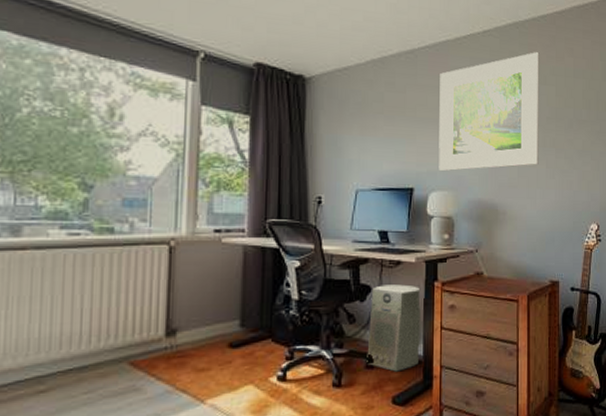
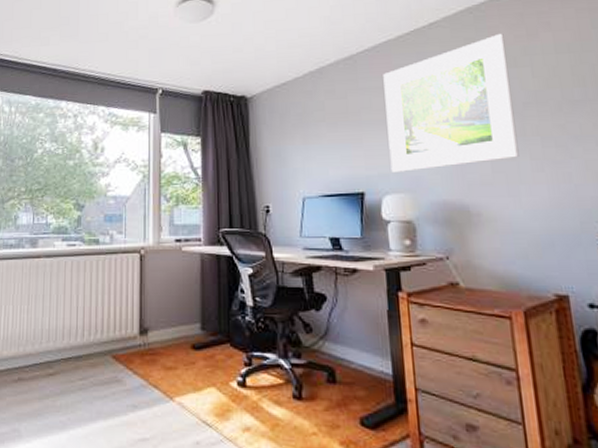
air purifier: present [367,284,421,372] -> none [327,294,388,390]

